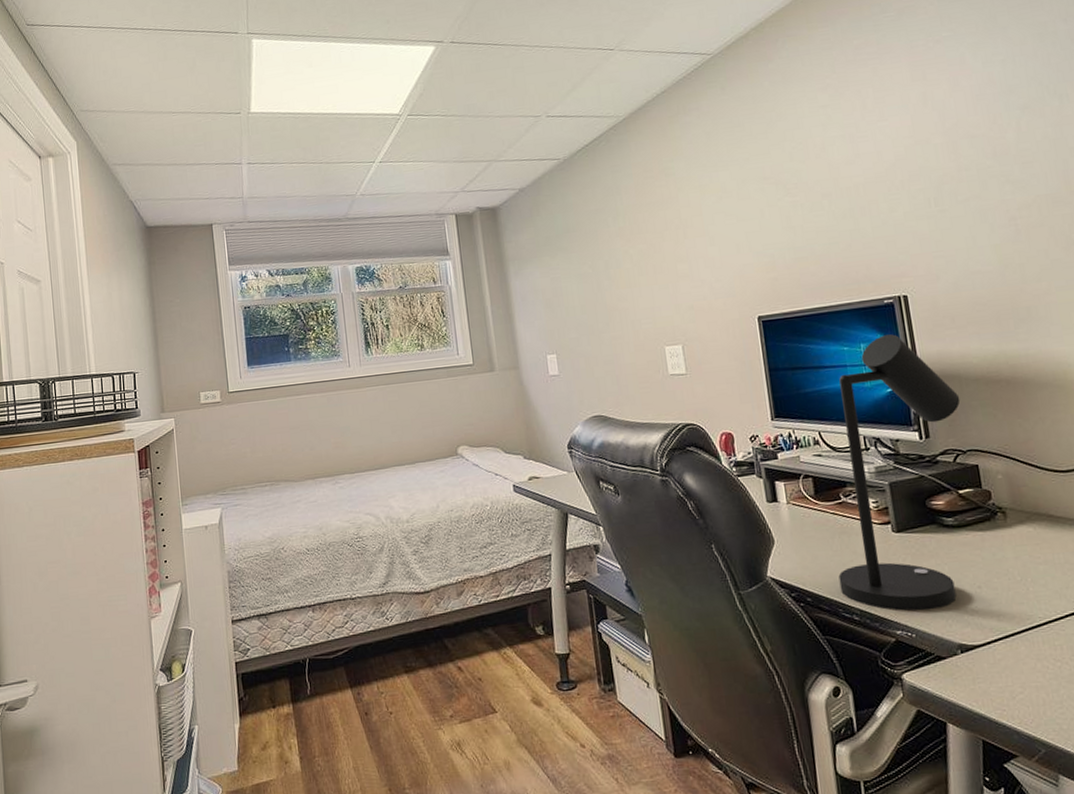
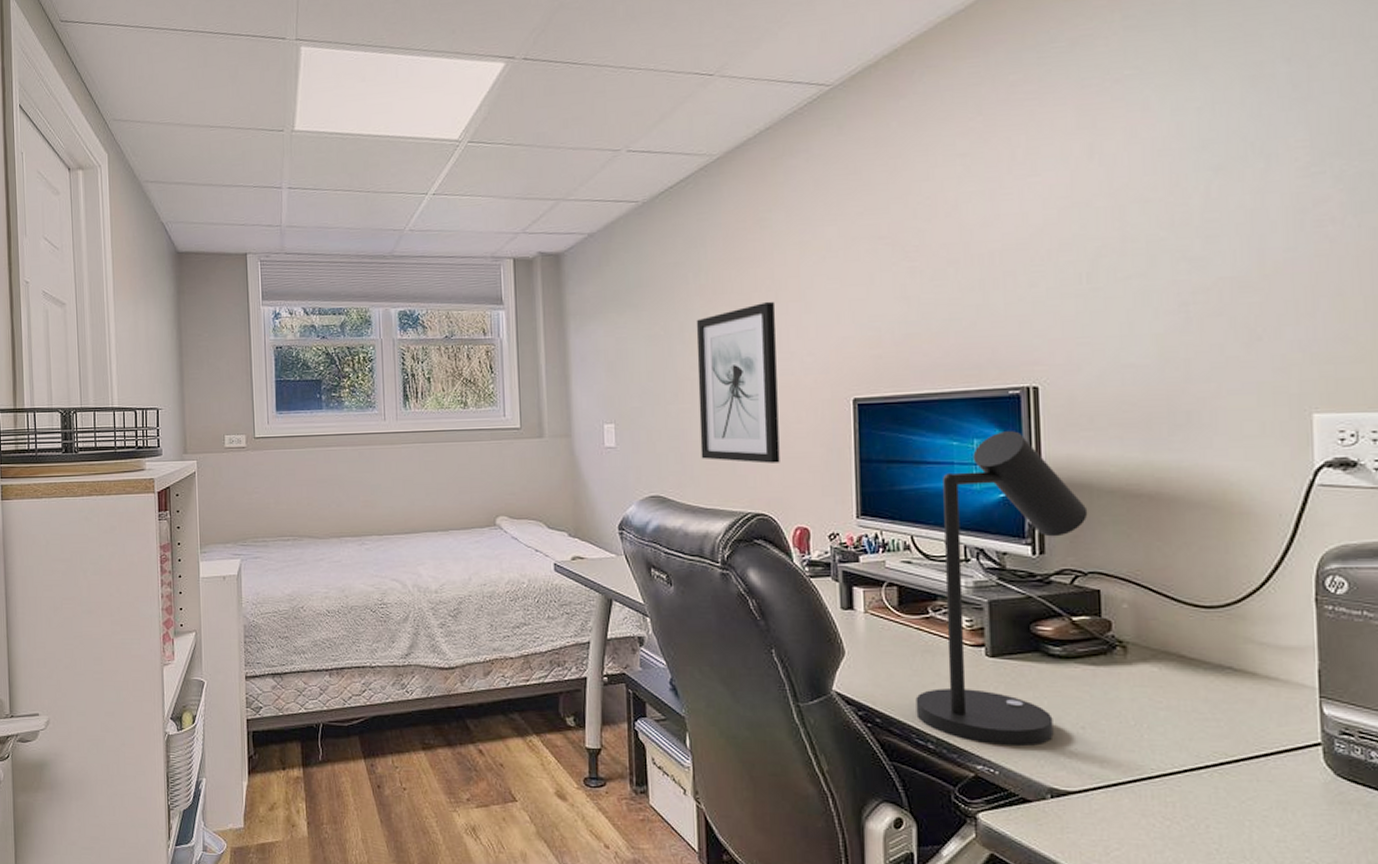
wall art: none [618,238,702,380] -> present [696,301,780,464]

